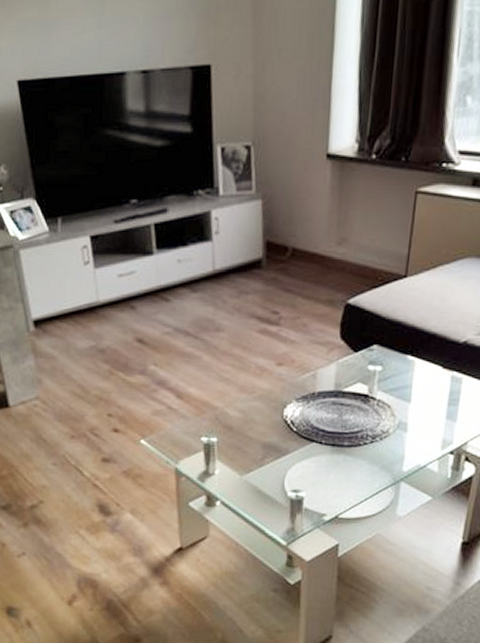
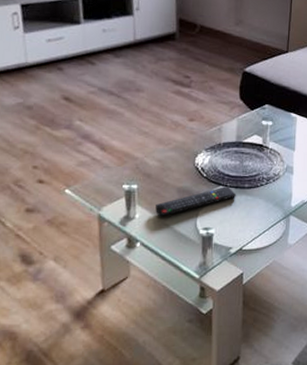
remote control: none [237,443,333,475] -> present [155,186,237,217]

